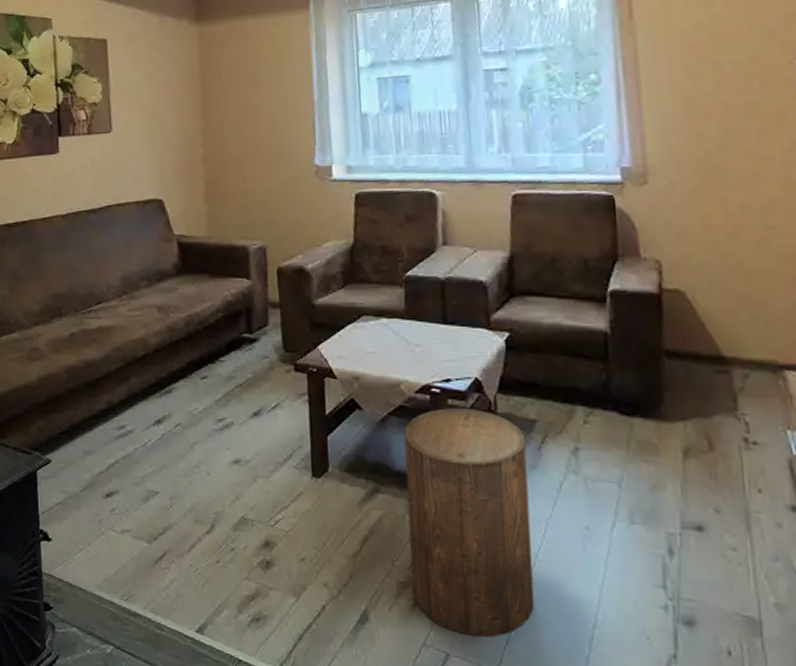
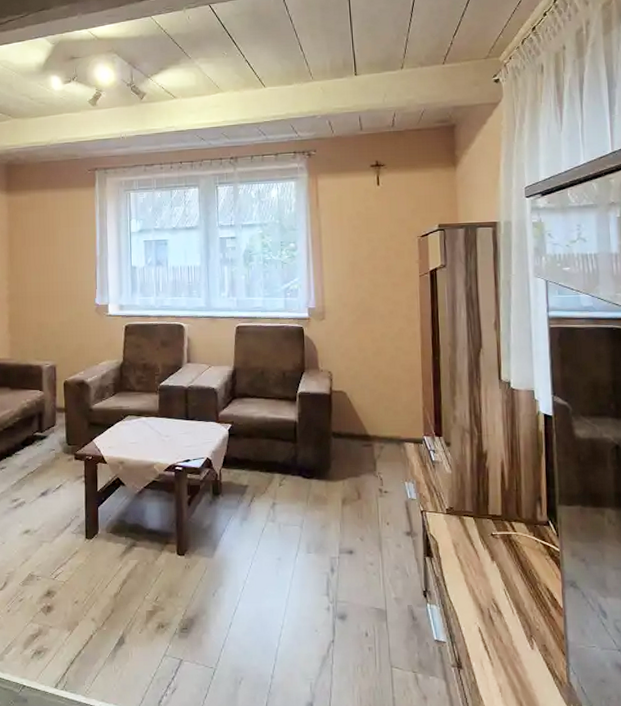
stool: present [404,407,535,638] -> none [155,479,243,645]

